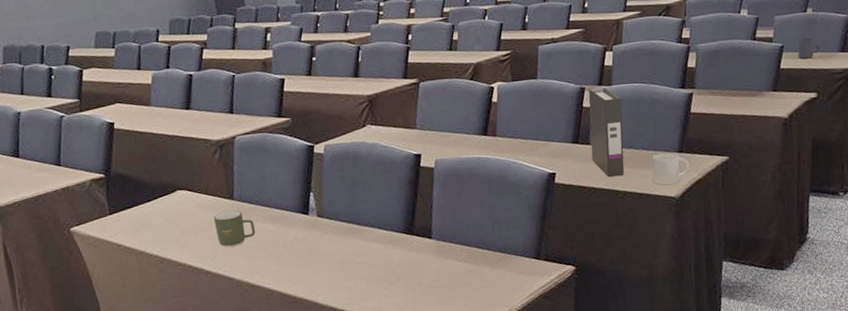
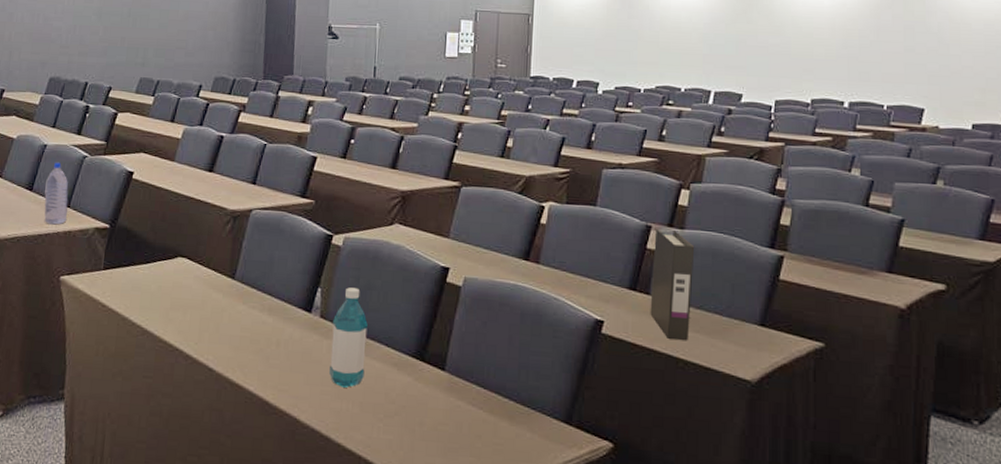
water bottle: none [30,126,62,185] -> present [44,162,69,225]
mug: present [213,210,255,248] -> none [207,290,250,333]
water bottle: none [329,186,365,269] -> present [329,287,368,388]
mug: present [652,152,690,186] -> none [724,322,773,365]
mug: present [798,38,820,59] -> none [922,215,952,241]

